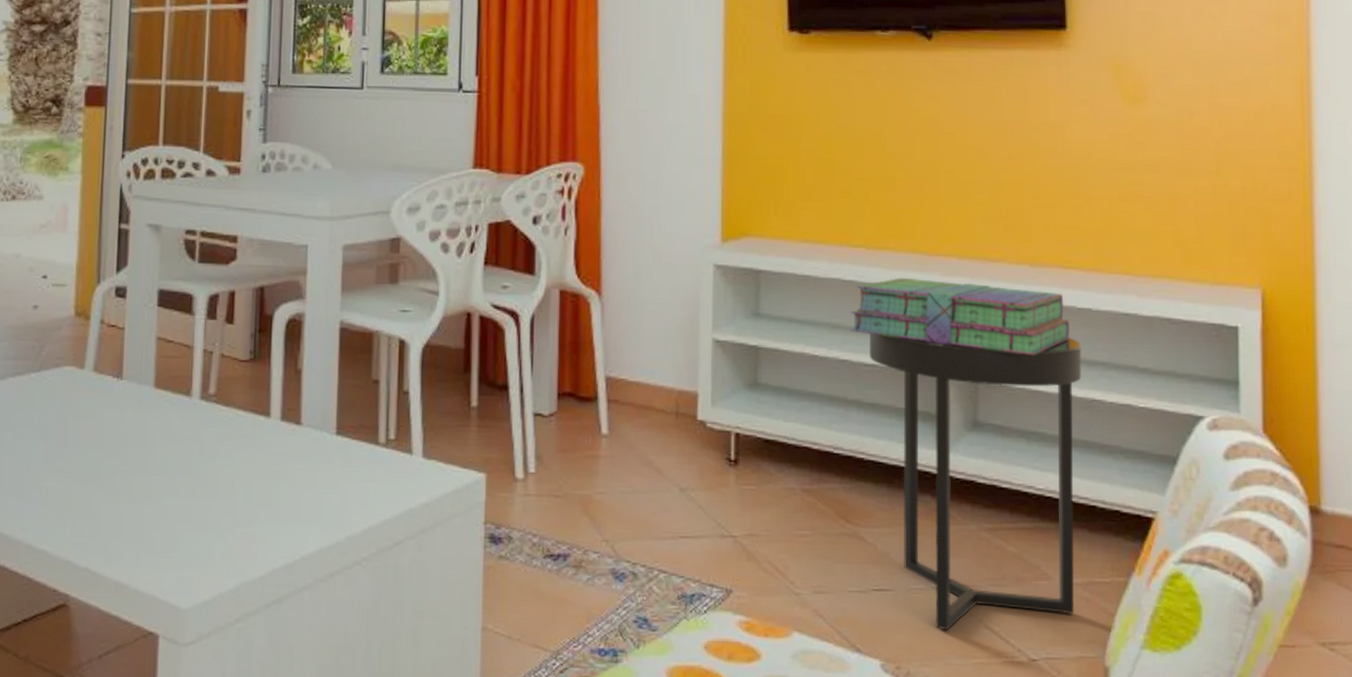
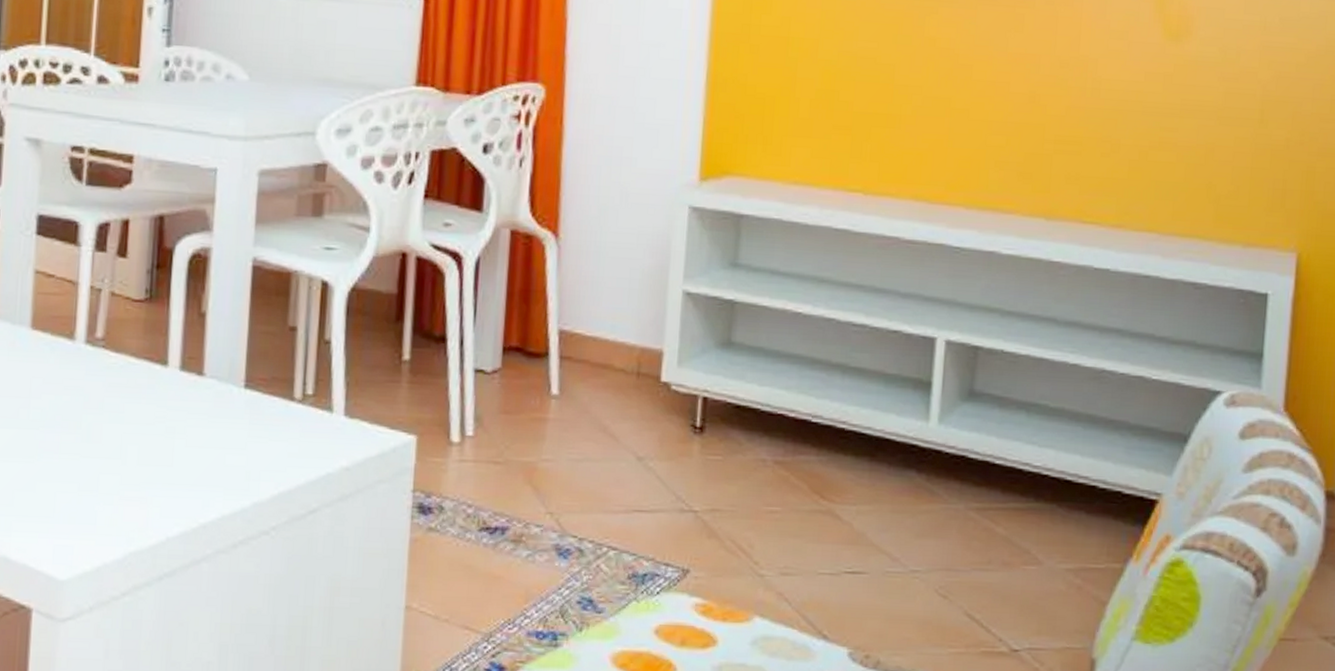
stack of books: present [850,277,1071,356] -> none [839,227,1084,320]
side table: present [870,332,1082,631] -> none [859,289,1095,618]

